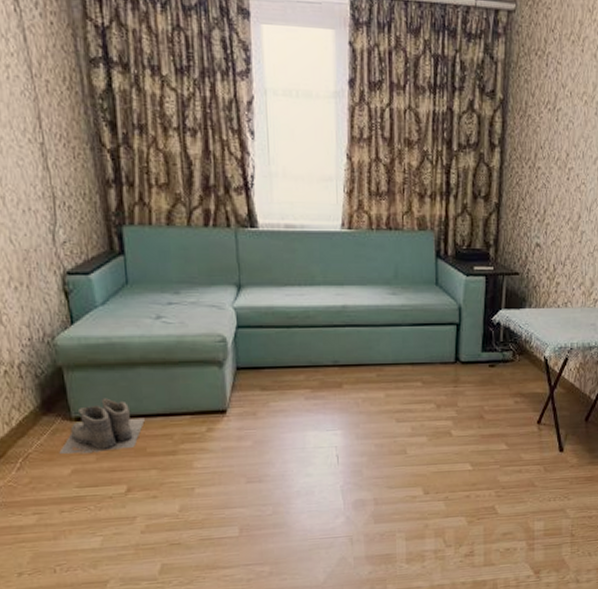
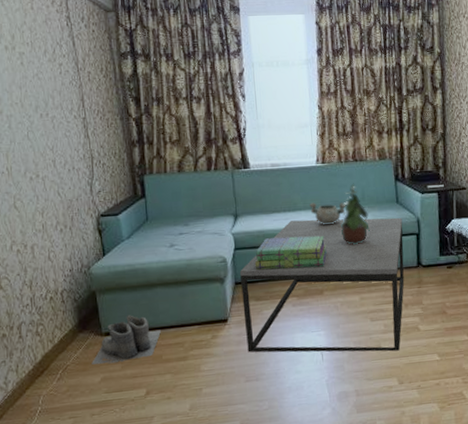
coffee table: none [243,297,441,458] -> present [240,217,405,353]
stack of books: none [261,316,350,356] -> present [254,235,327,270]
decorative bowl: none [330,277,375,306] -> present [309,202,346,225]
potted plant: none [366,256,402,331] -> present [340,183,370,245]

